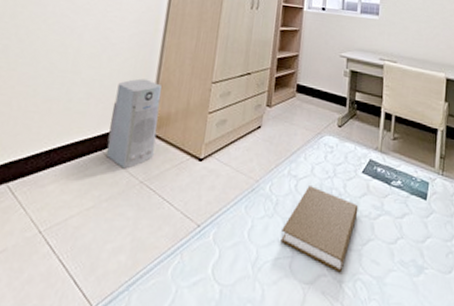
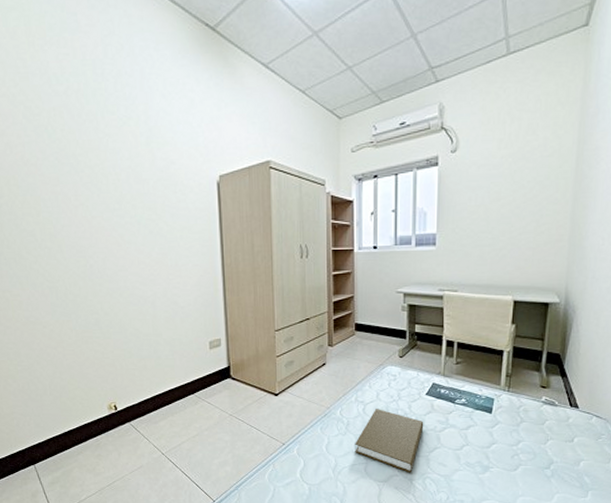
air purifier: present [106,78,162,169] -> none [194,334,237,406]

